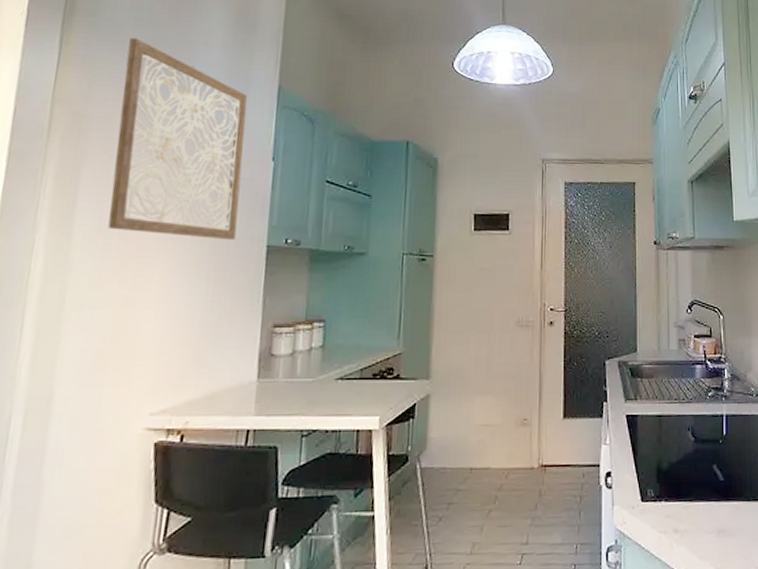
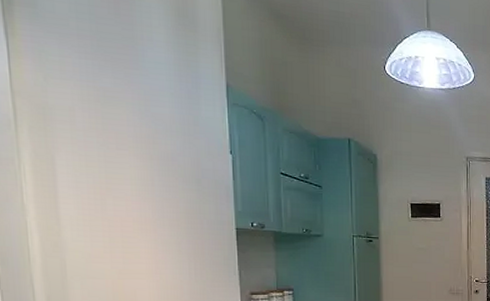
wall art: present [108,37,248,241] -> none [75,30,208,224]

